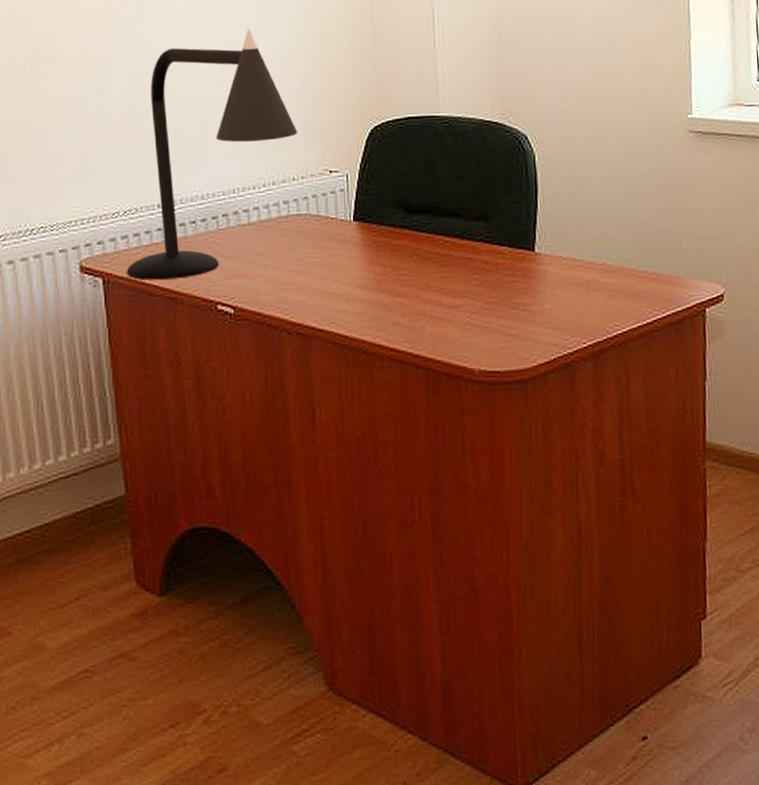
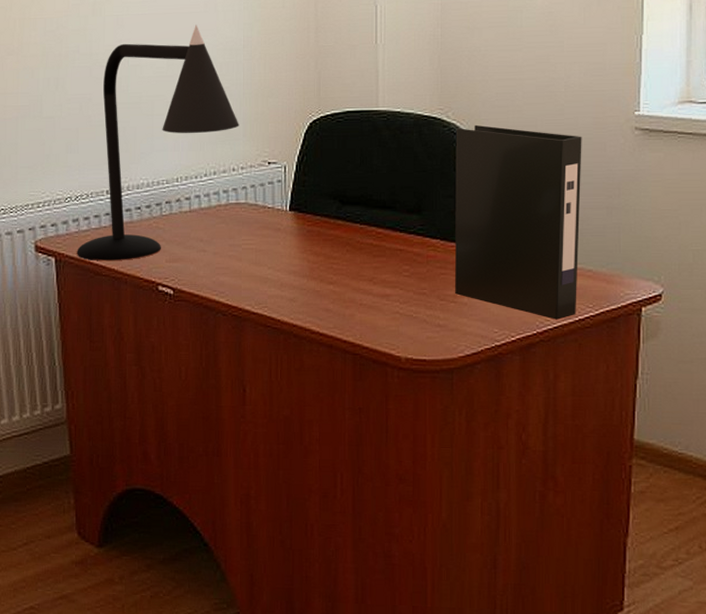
binder: none [517,129,644,324] -> present [455,124,582,320]

